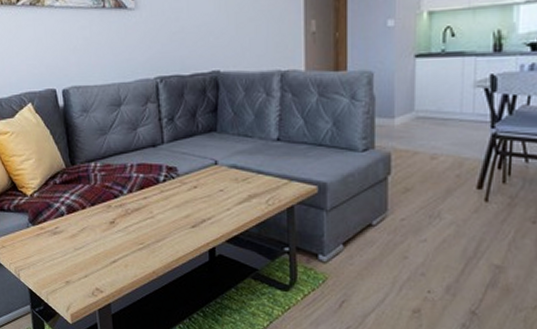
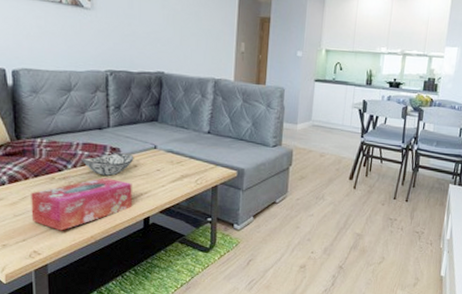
tissue box: none [89,203,194,266] -> present [31,178,132,231]
decorative bowl: none [137,173,193,200] -> present [81,153,134,176]

